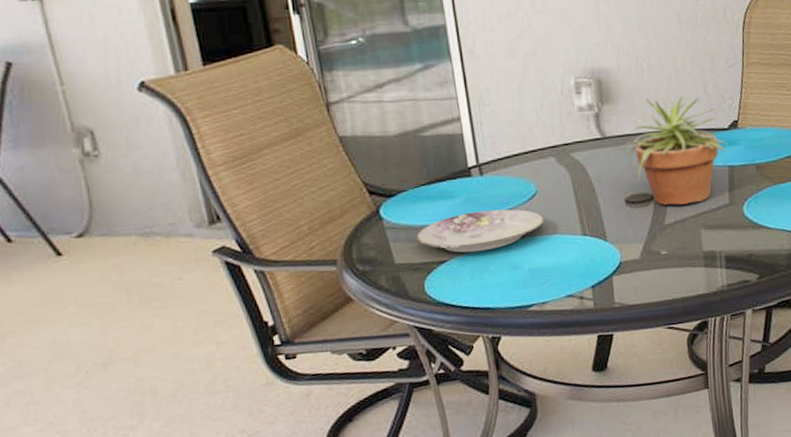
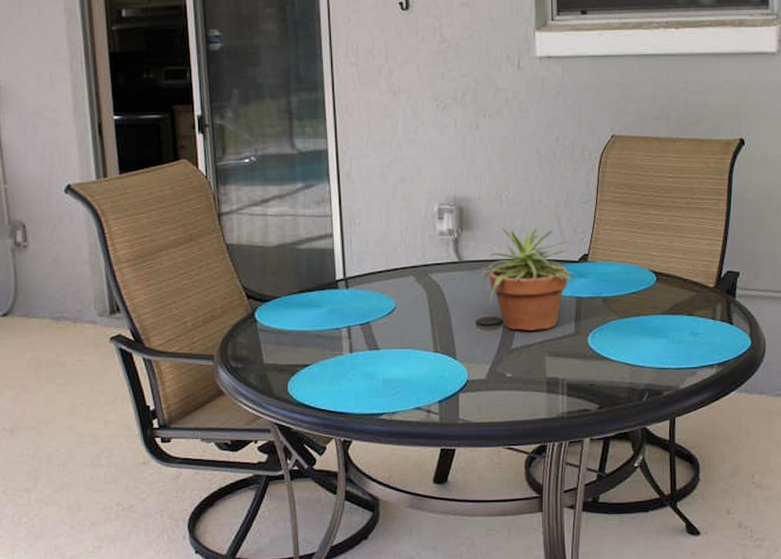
plate: present [416,209,545,253] -> none [285,321,401,359]

